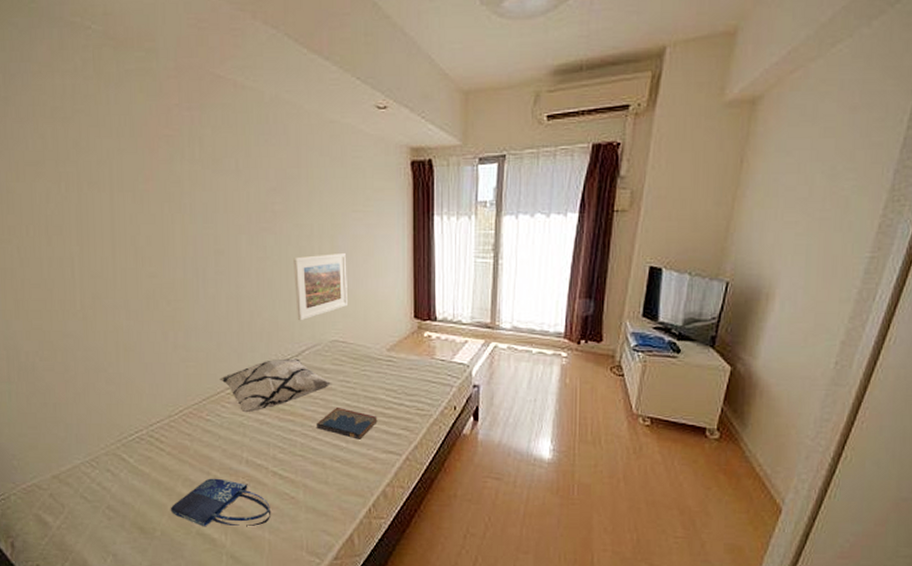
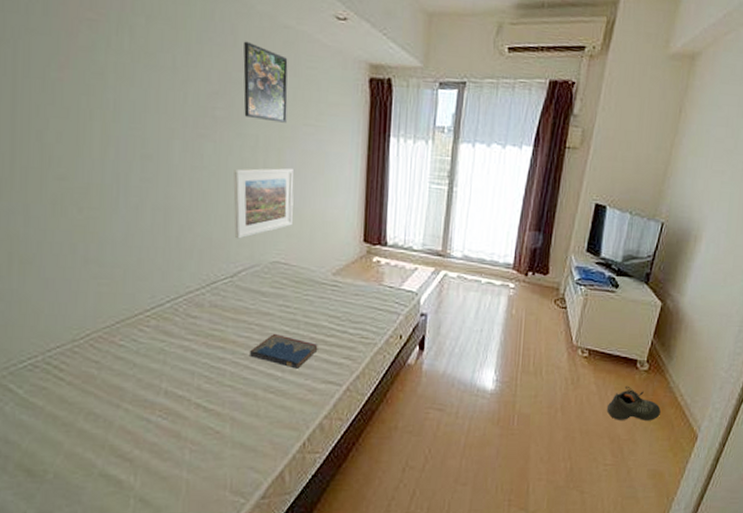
shopping bag: present [170,478,270,527] -> none [67,411,191,467]
decorative pillow: present [220,358,332,413] -> none [138,279,270,338]
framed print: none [296,139,337,211] -> present [243,41,288,123]
shoe: none [674,455,736,492] -> present [606,385,661,420]

